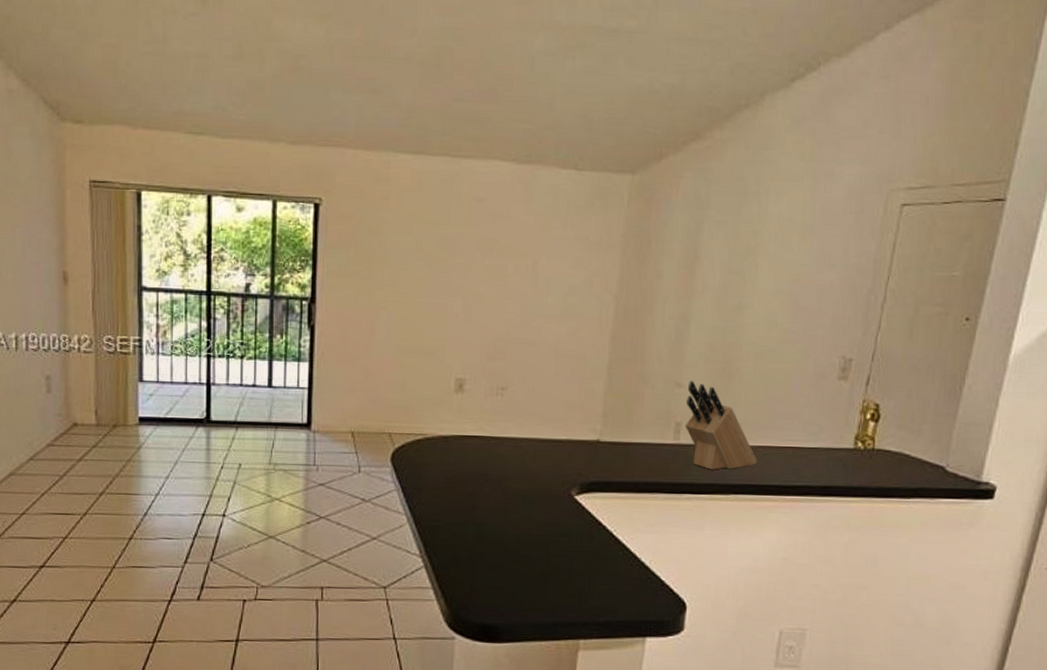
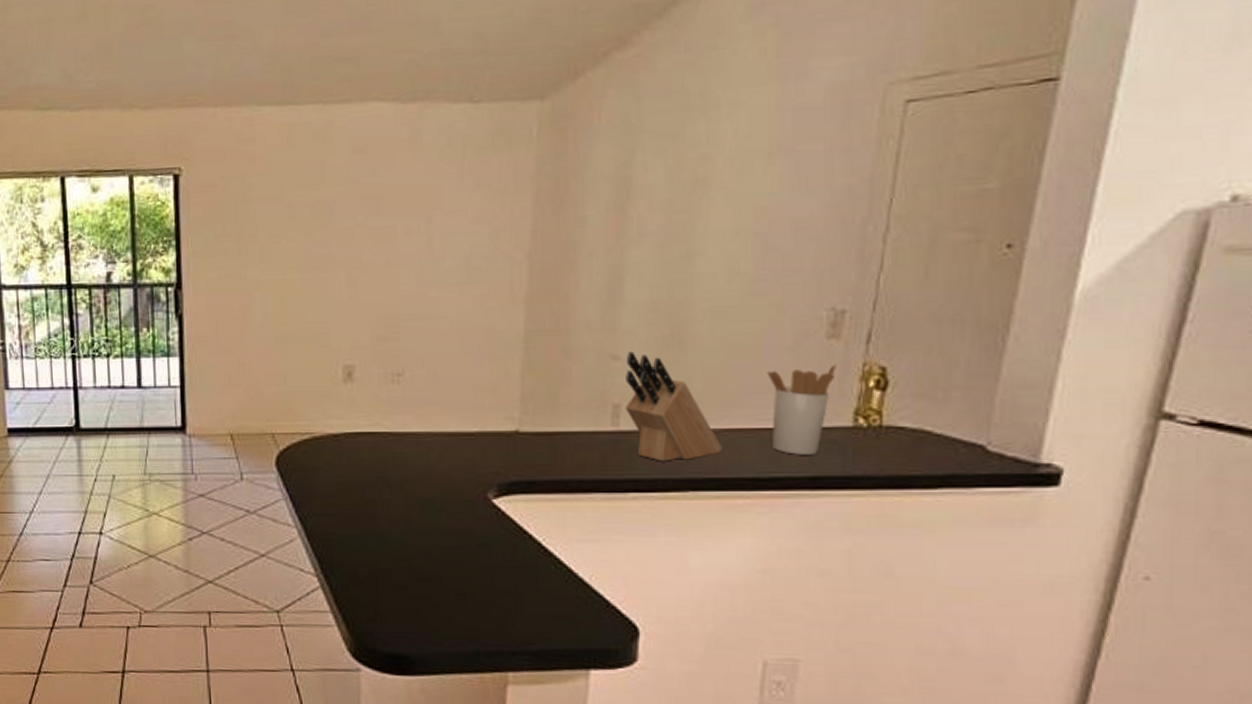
utensil holder: none [793,400,845,469] -> present [767,364,838,455]

